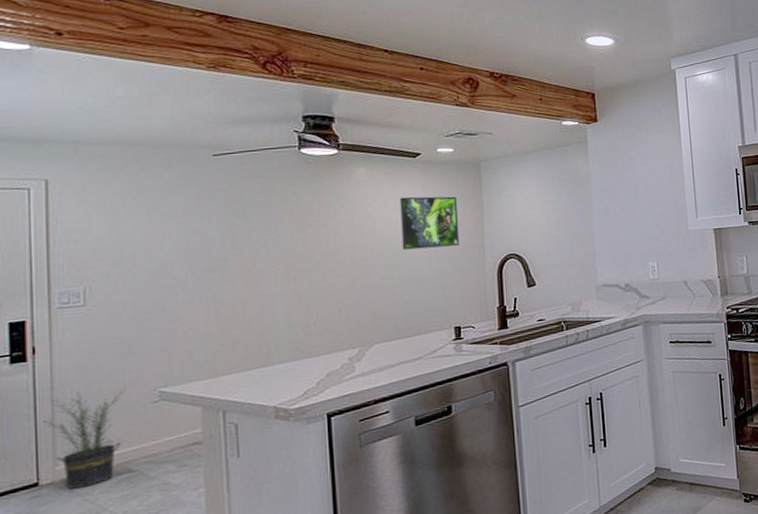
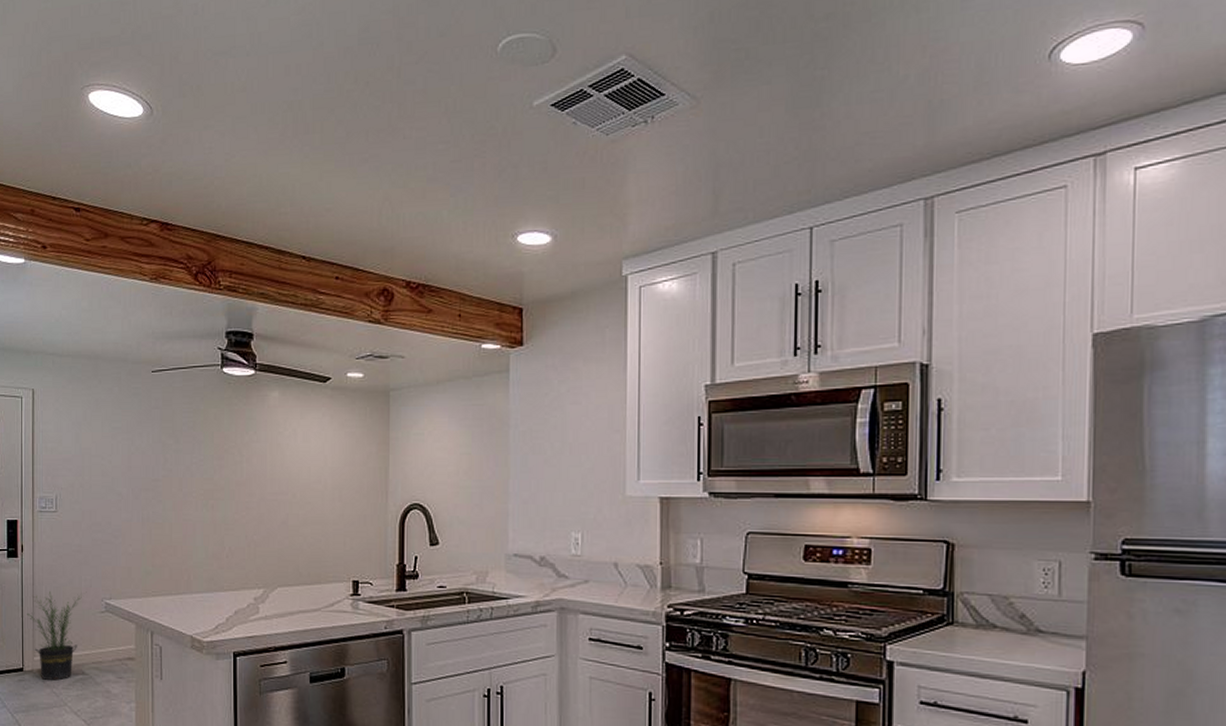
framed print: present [399,196,460,250] -> none [308,427,364,488]

